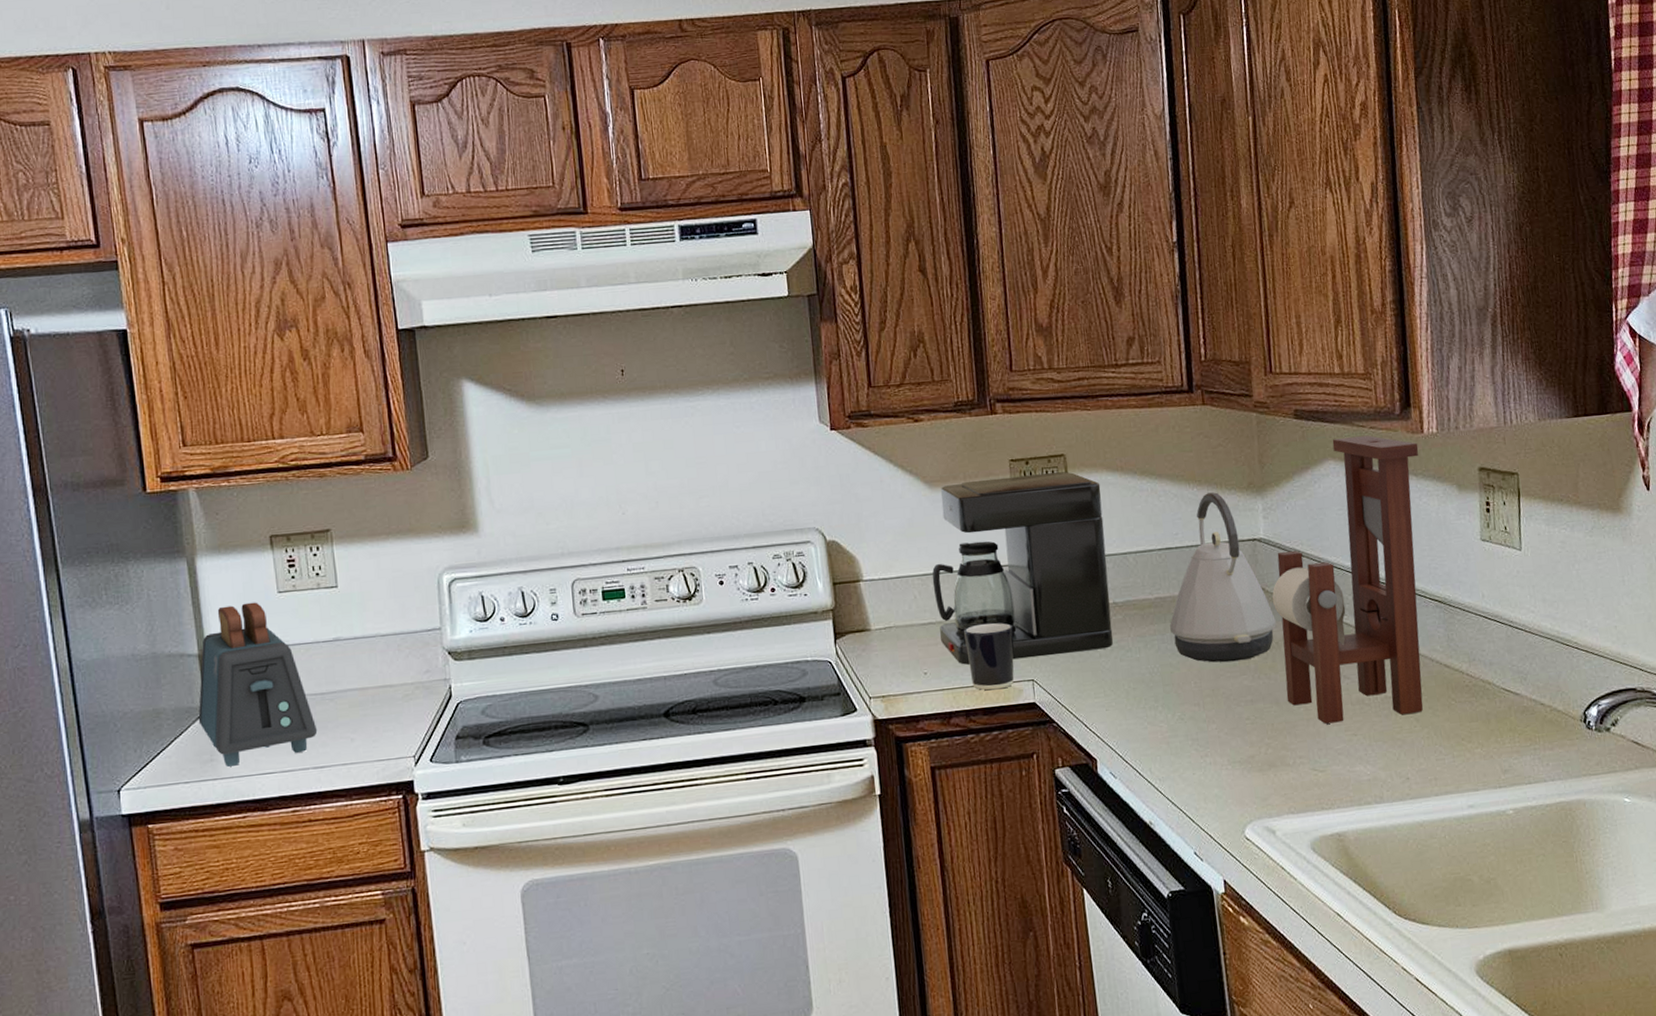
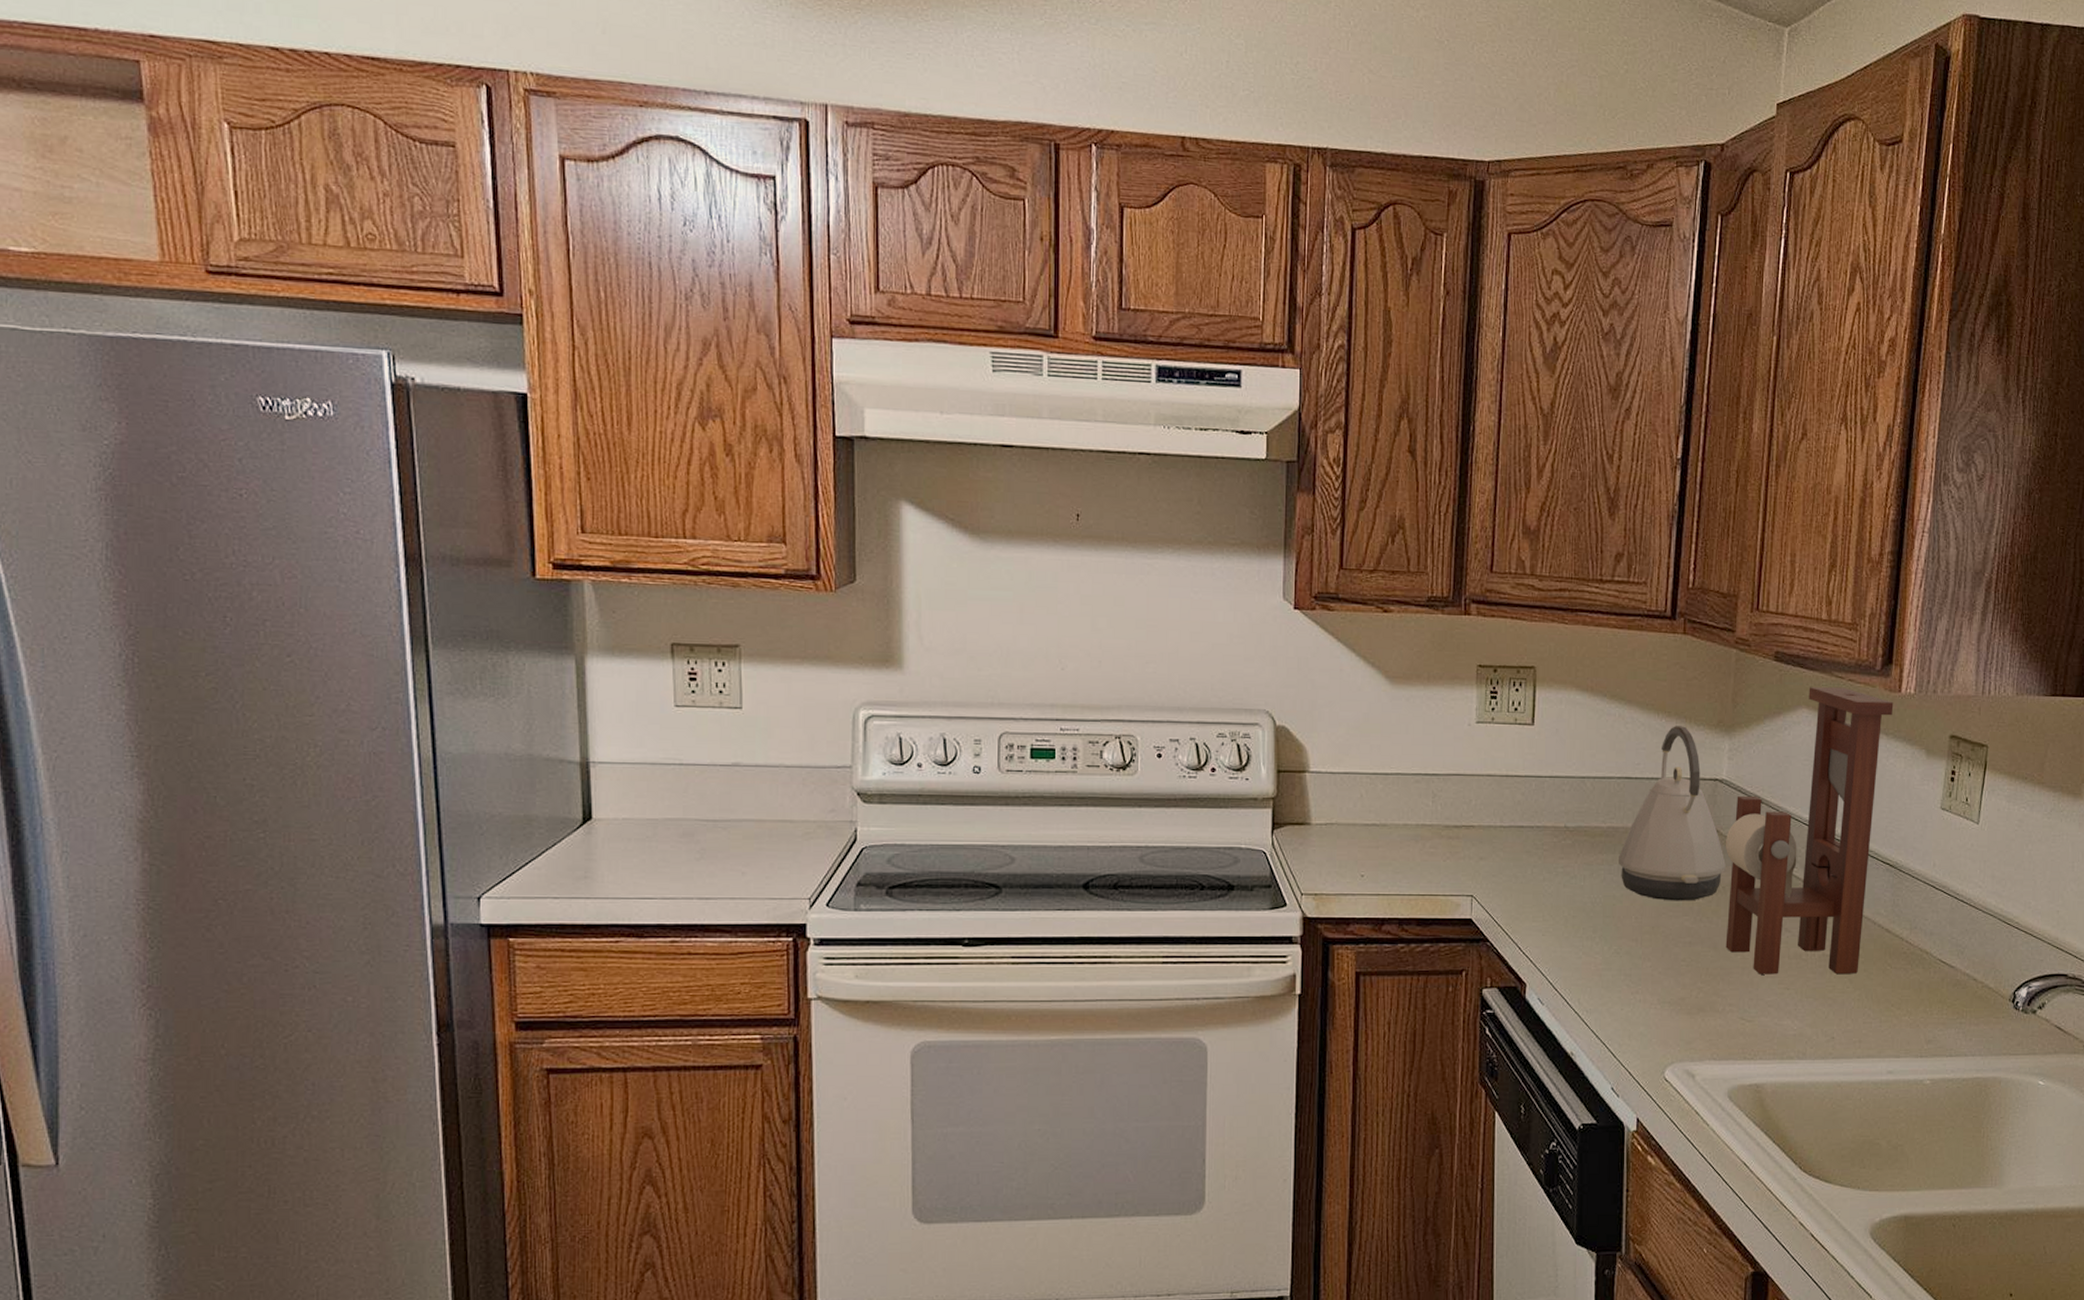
toaster: present [198,602,318,767] -> none [574,713,706,886]
coffee maker: present [932,471,1114,665] -> none [1381,682,1568,873]
mug: present [964,622,1014,691] -> none [1407,831,1459,901]

